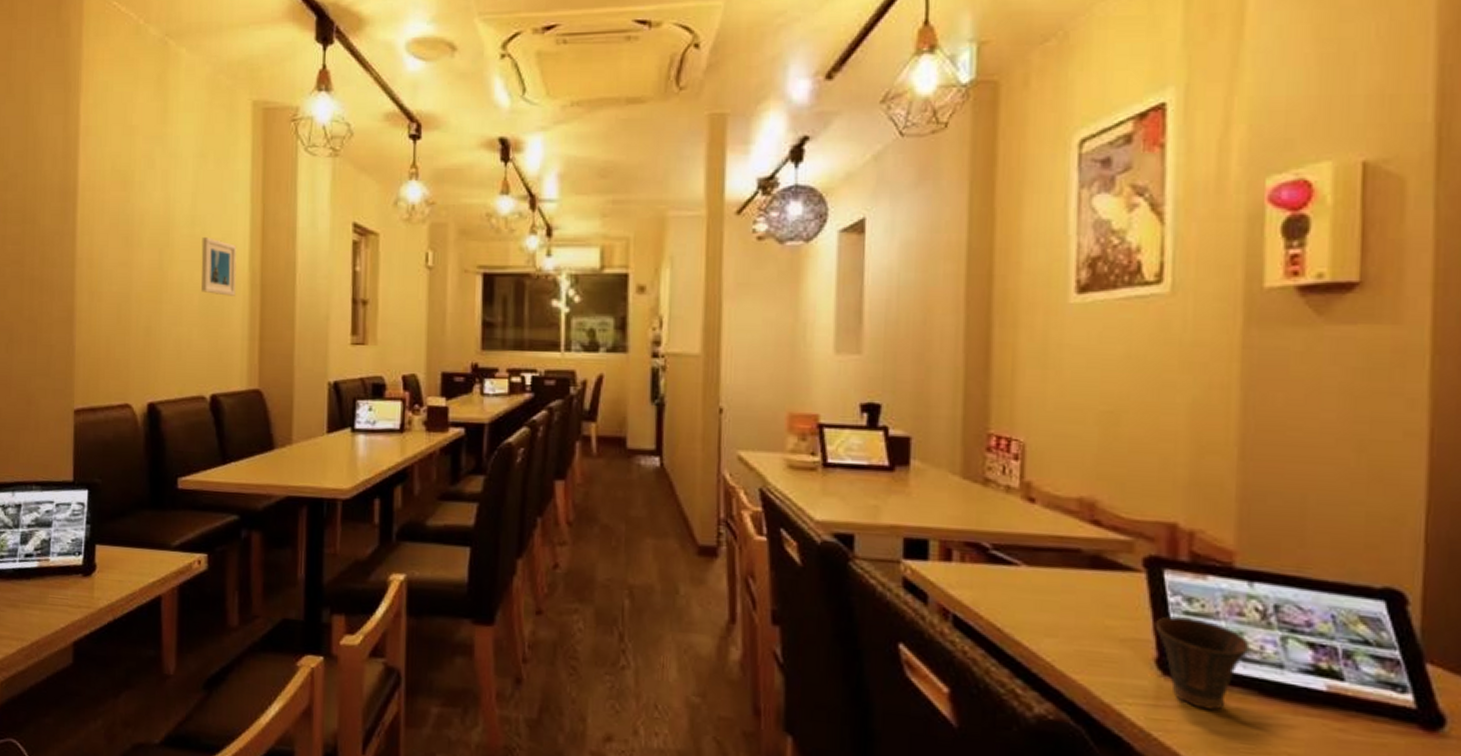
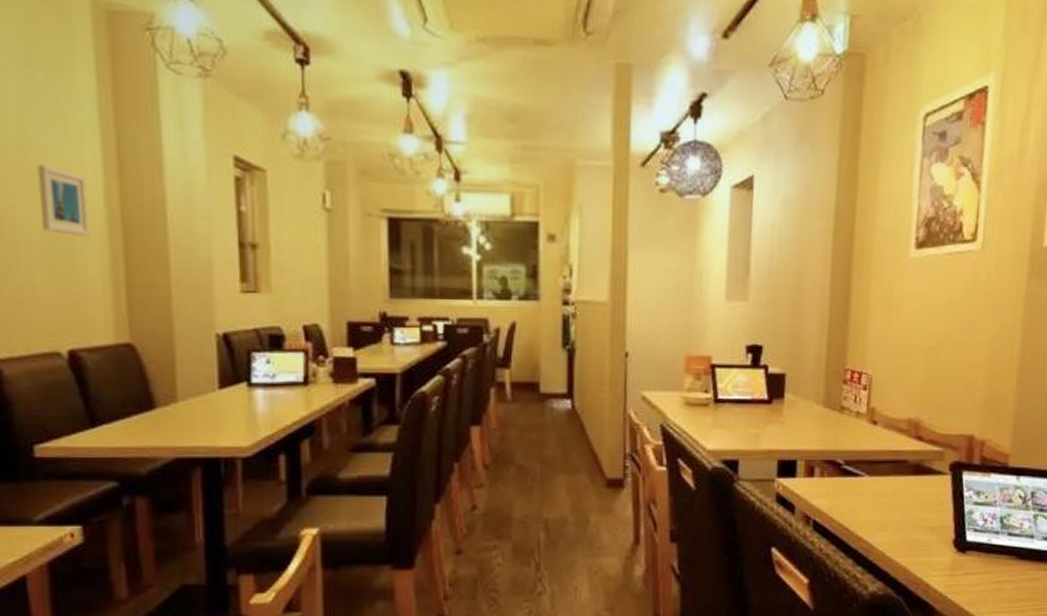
cup: present [1154,616,1250,711] -> none [954,507,1014,574]

